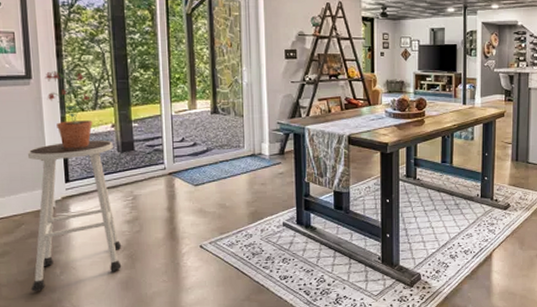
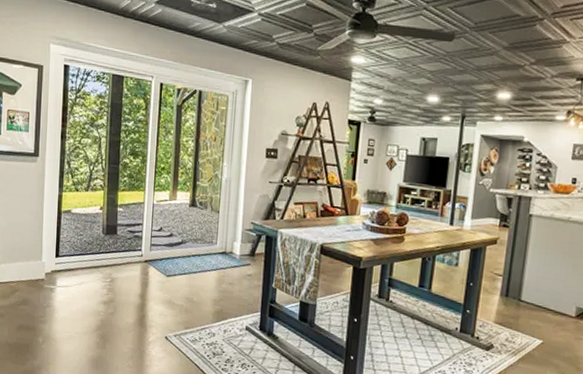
stool: present [27,140,122,291] -> none [17,219,99,356]
potted plant: present [45,71,94,149] -> none [49,151,87,227]

